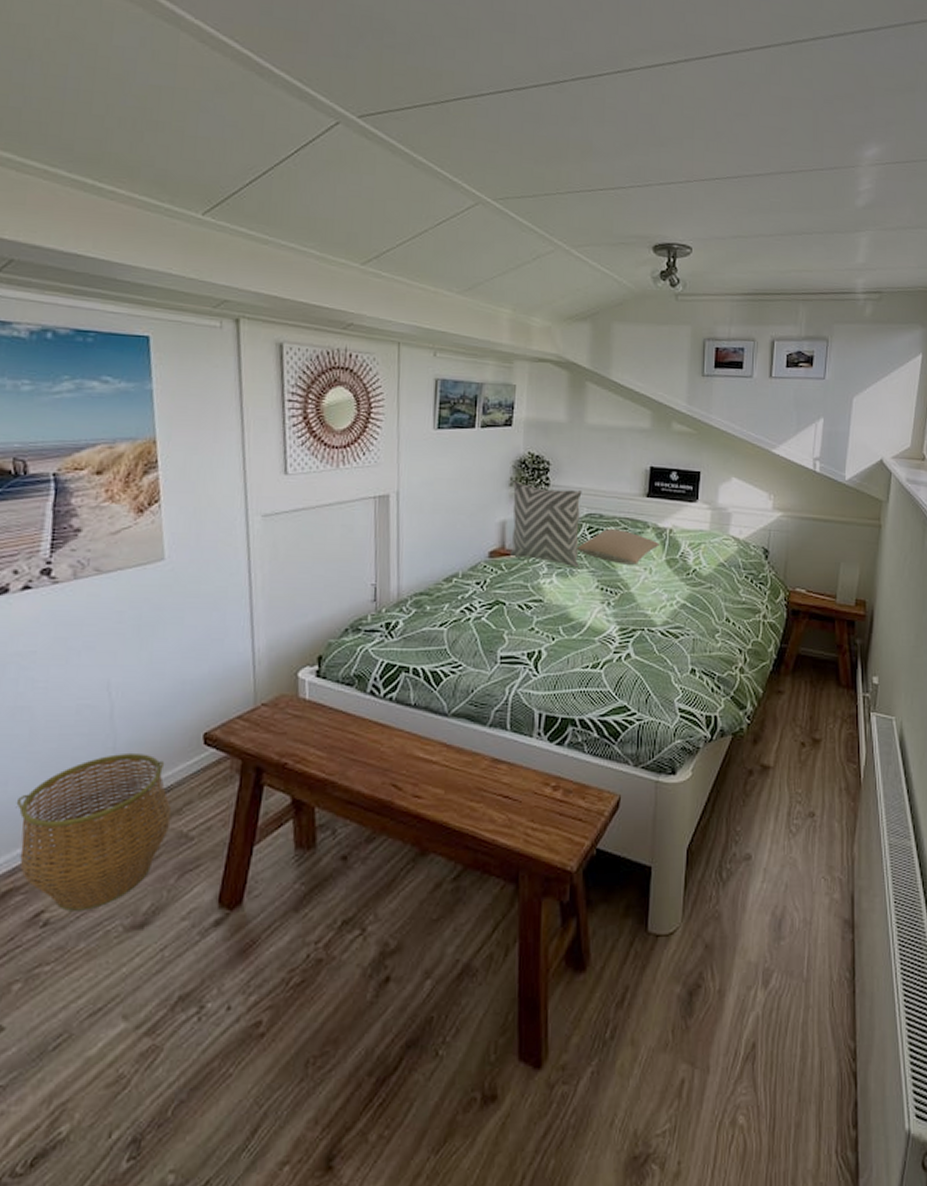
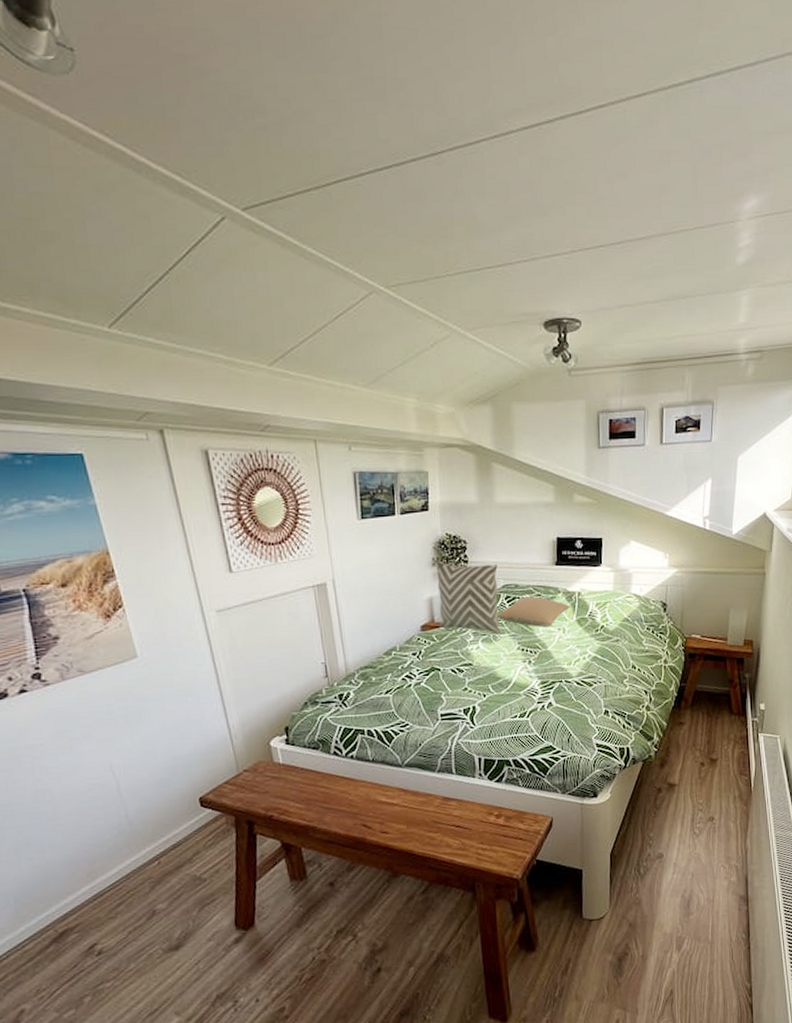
basket: present [17,754,172,911] -> none [56,818,185,942]

